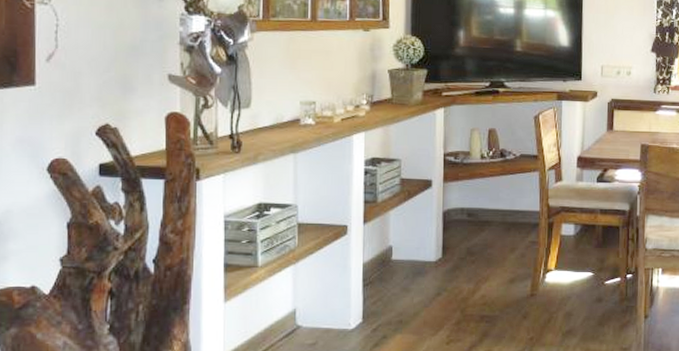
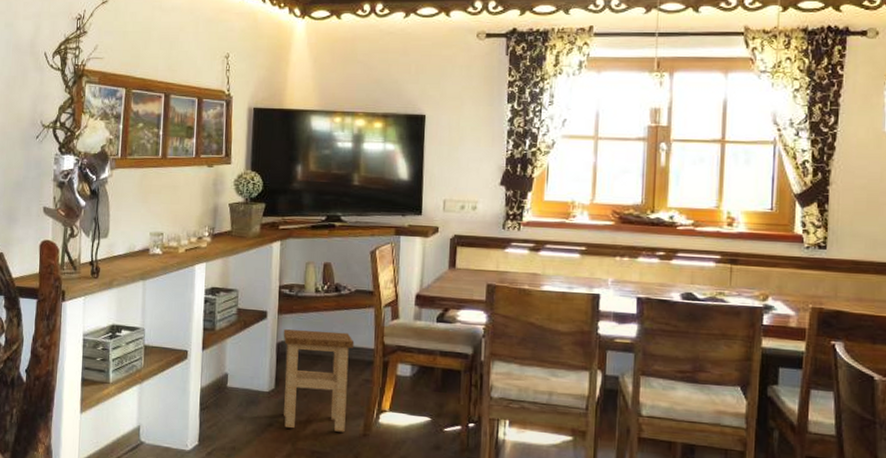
stool: none [449,196,521,296] -> present [283,329,355,432]

